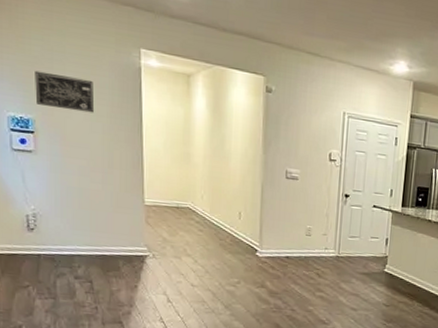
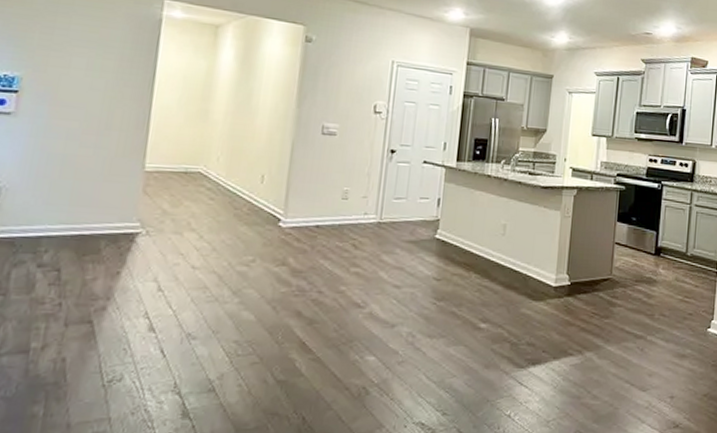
wall art: present [35,70,95,113] -> none [27,24,103,69]

